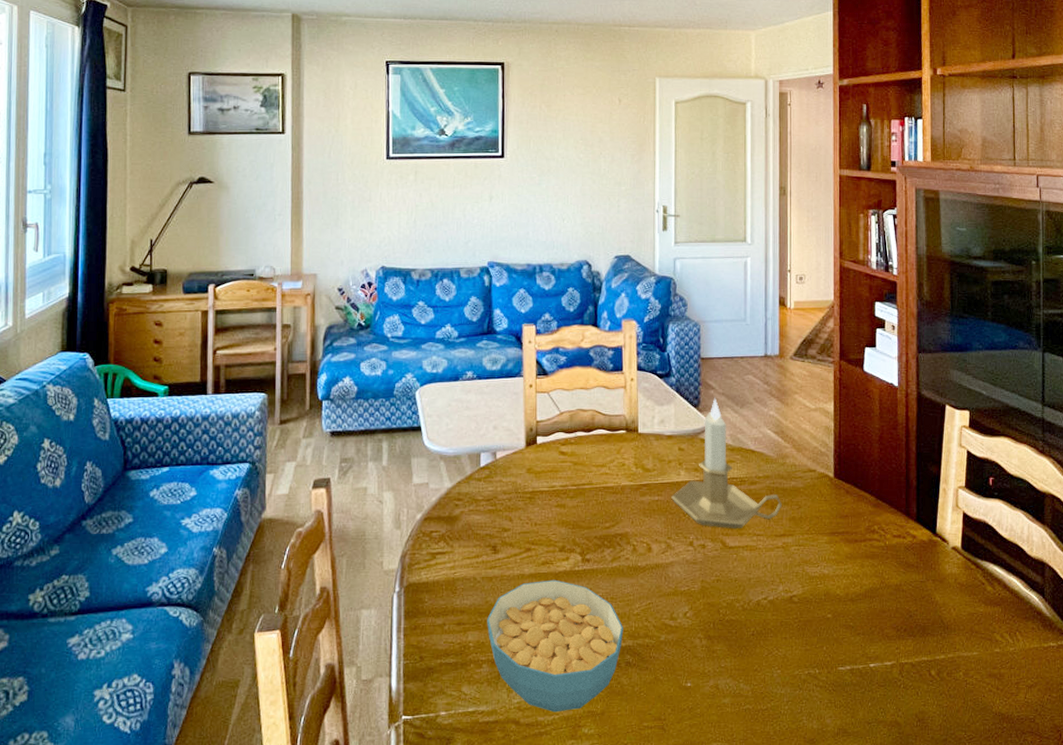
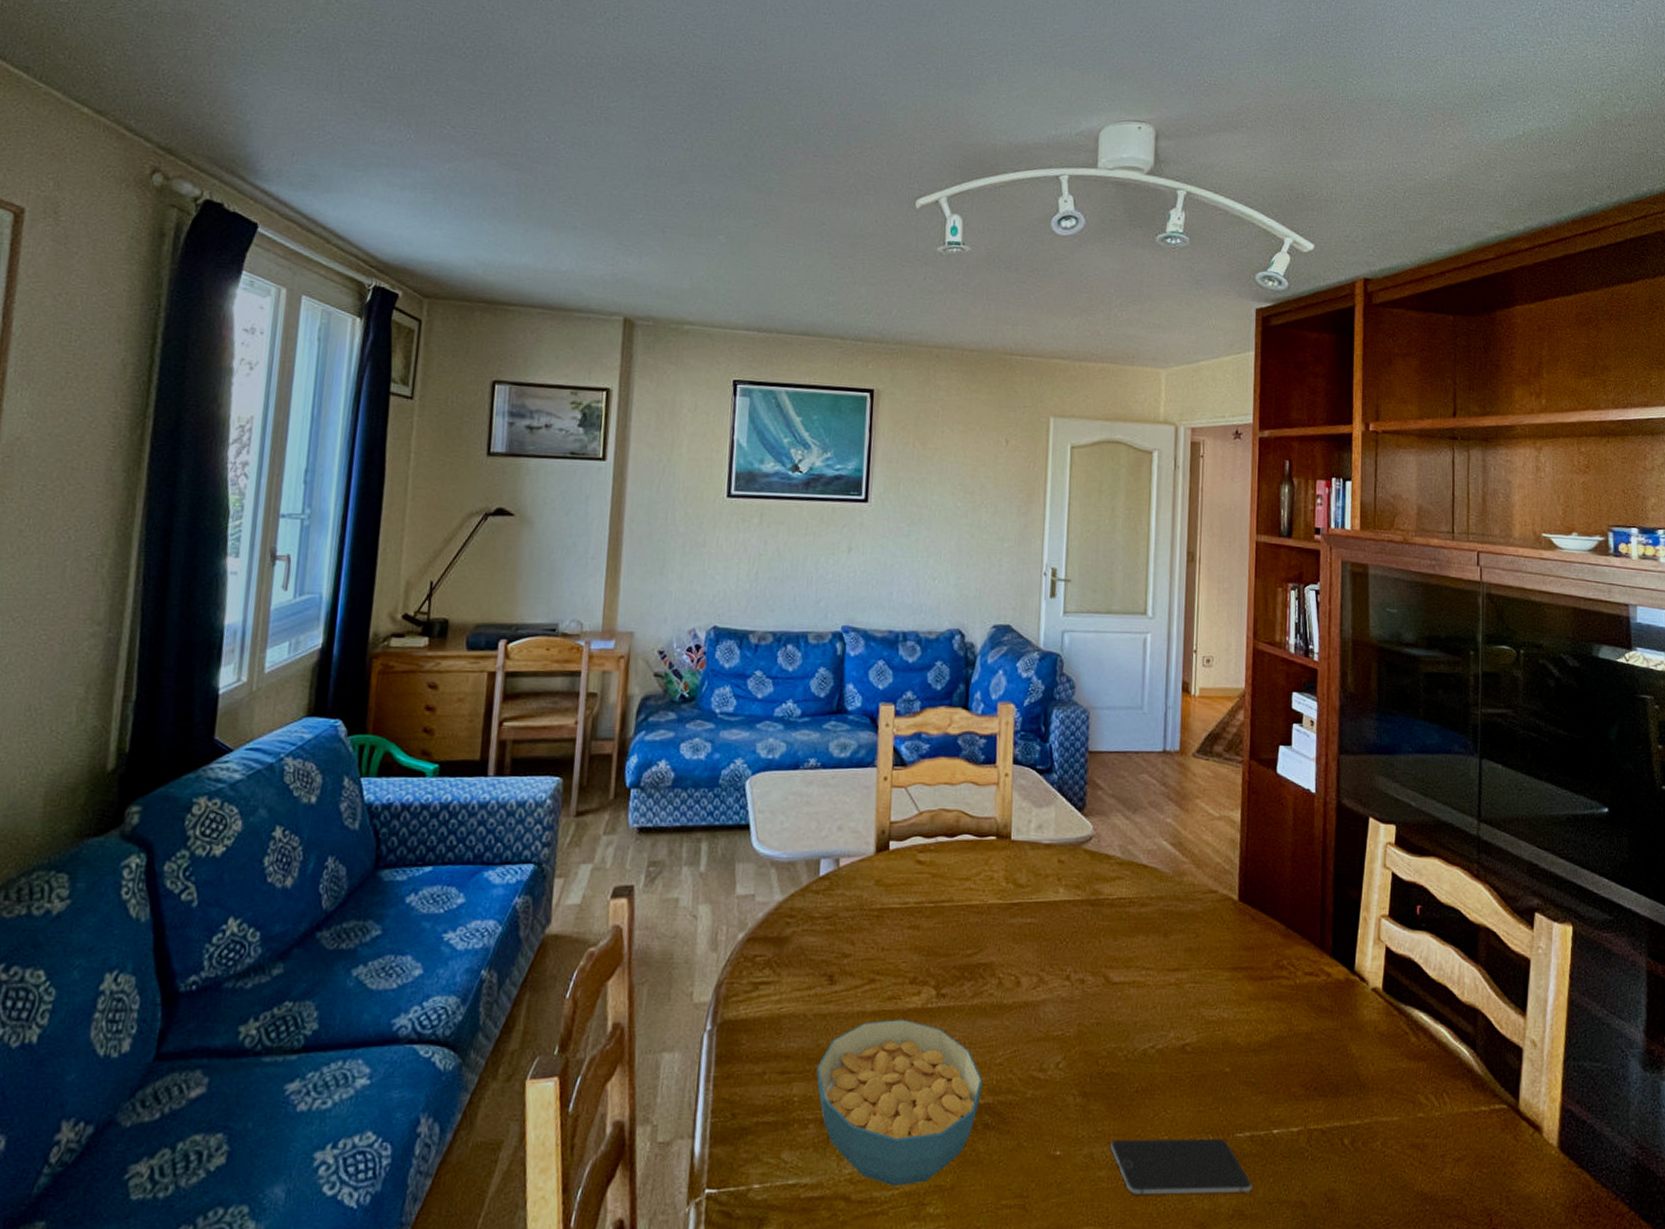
candlestick: present [671,397,782,529] -> none [1047,799,1177,961]
smartphone: none [732,671,854,718] -> present [1110,1138,1252,1196]

